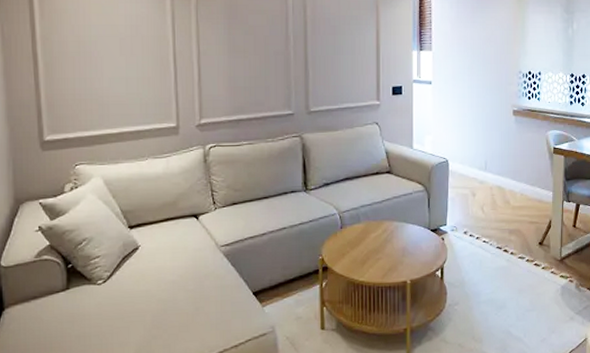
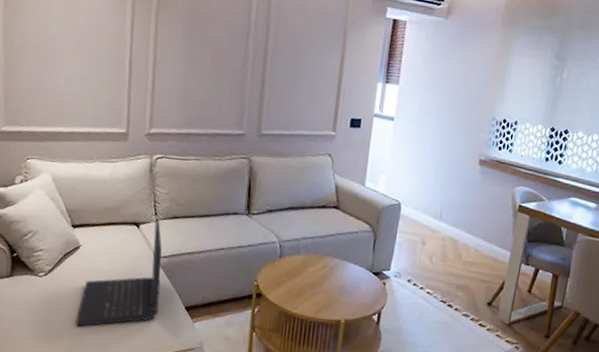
laptop: none [141,208,226,330] -> present [75,219,162,326]

